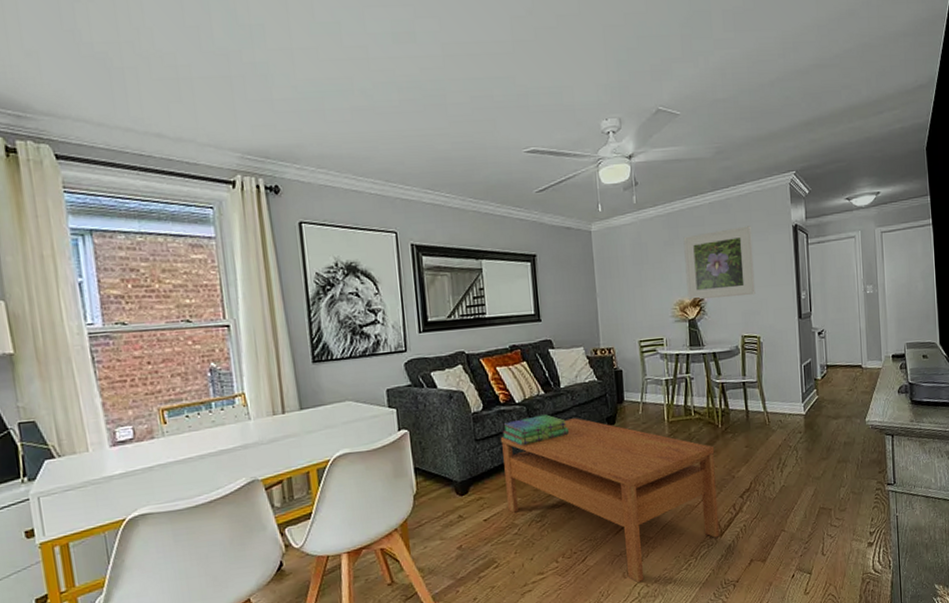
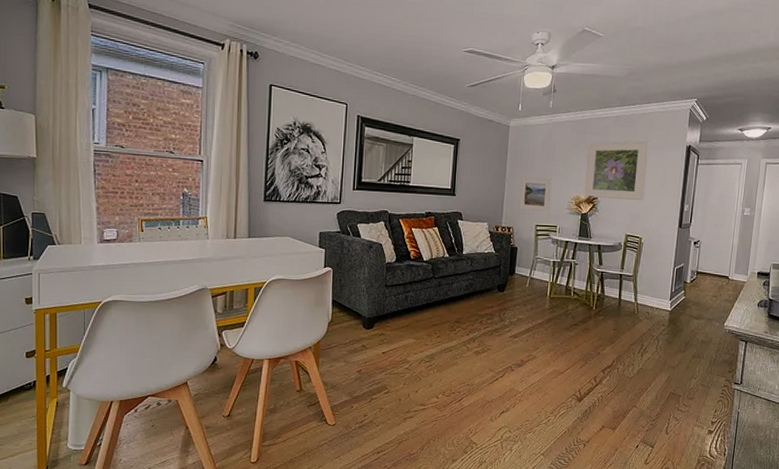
coffee table: present [500,418,720,583] -> none [404,281,586,428]
stack of books: present [502,414,569,447] -> none [408,274,464,297]
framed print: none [614,284,652,326] -> present [519,177,552,213]

